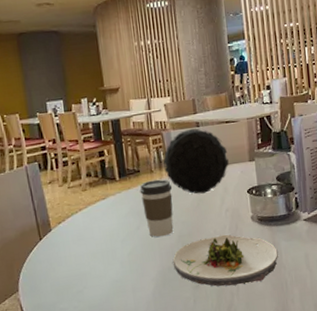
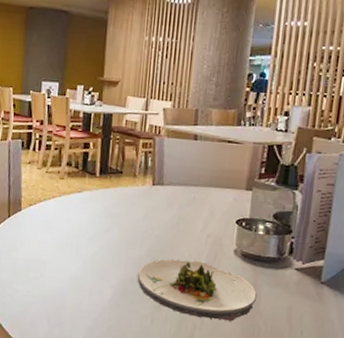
coffee cup: present [140,179,174,237] -> none [118,184,153,246]
decorative orb: present [163,128,229,194] -> none [149,140,223,212]

